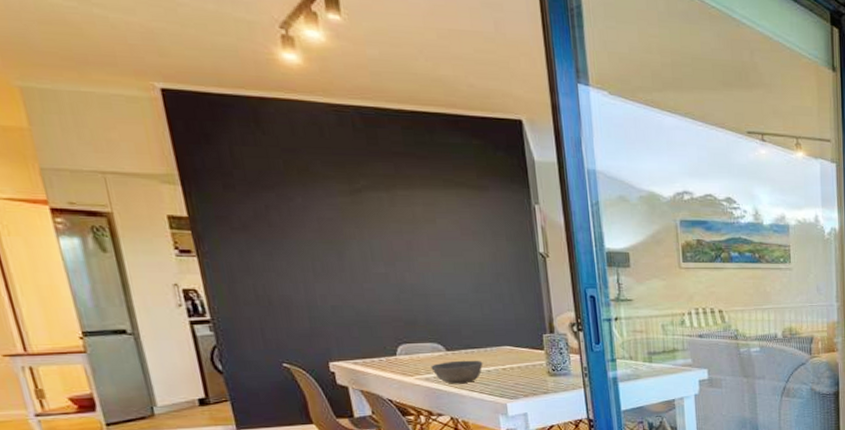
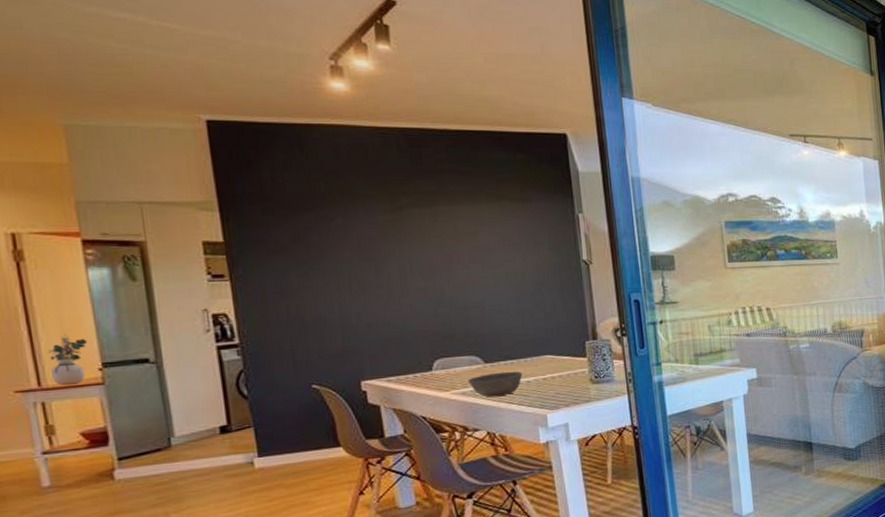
bouquet: none [29,301,67,353] -> present [47,333,88,386]

